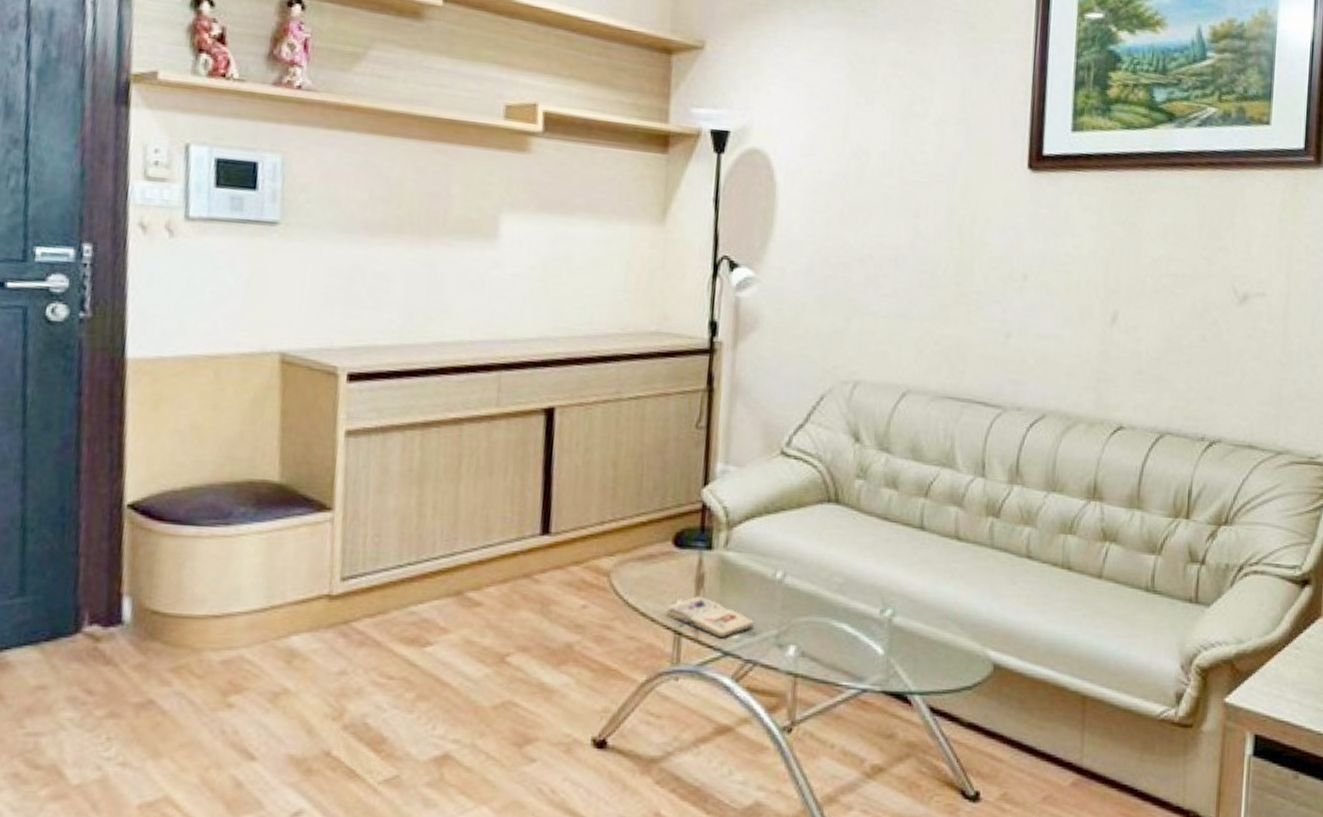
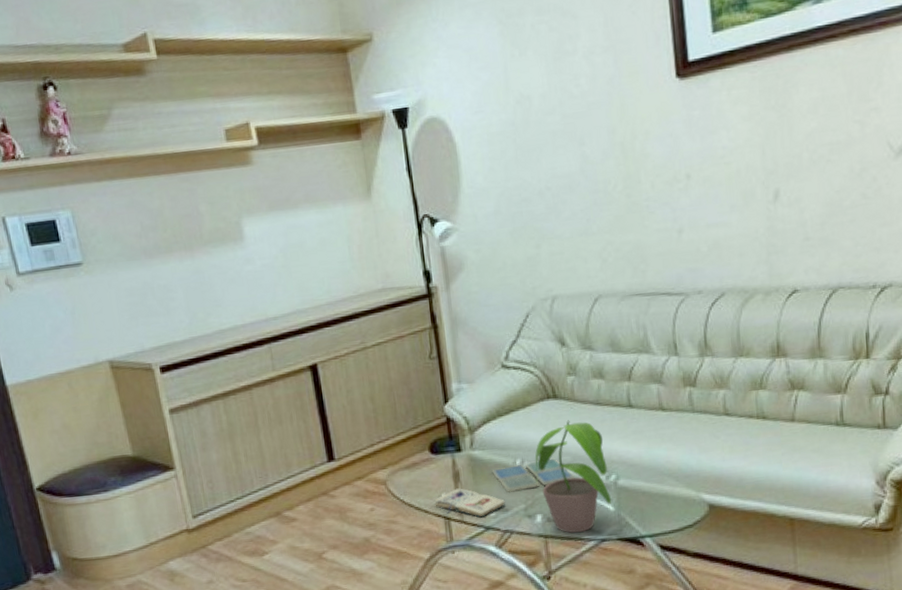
drink coaster: none [744,577,844,612] -> present [492,458,575,492]
potted plant: none [795,532,885,677] -> present [535,420,612,533]

